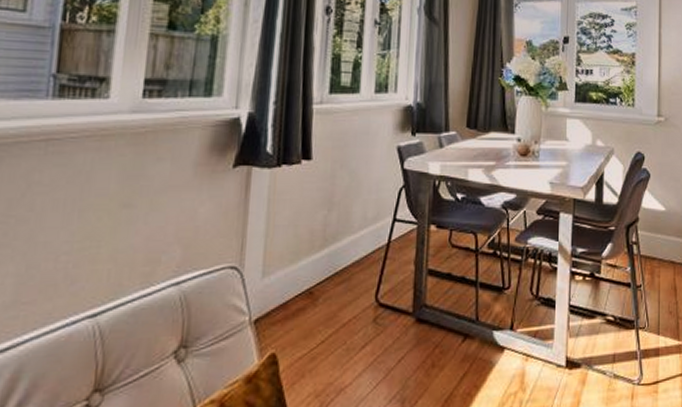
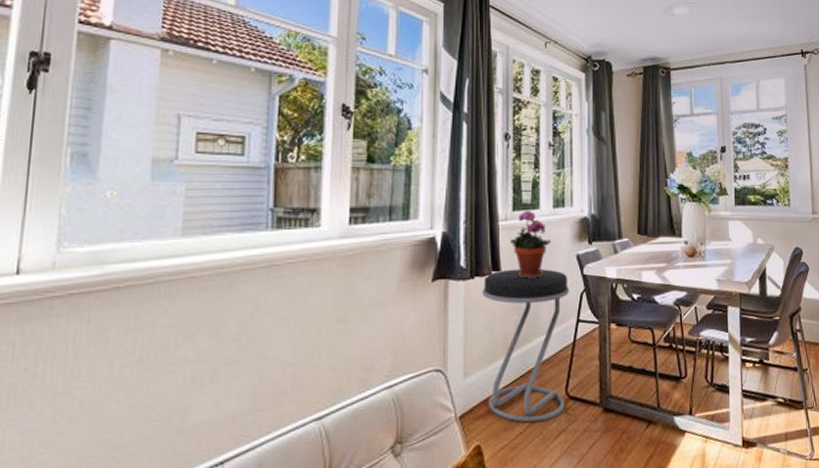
stool: none [288,158,388,331] -> present [482,269,570,423]
potted plant: none [325,93,370,170] -> present [511,210,551,279]

